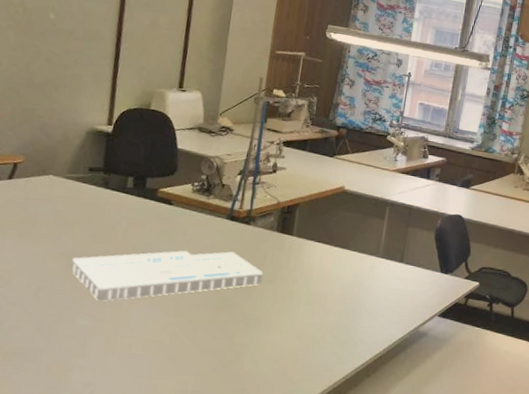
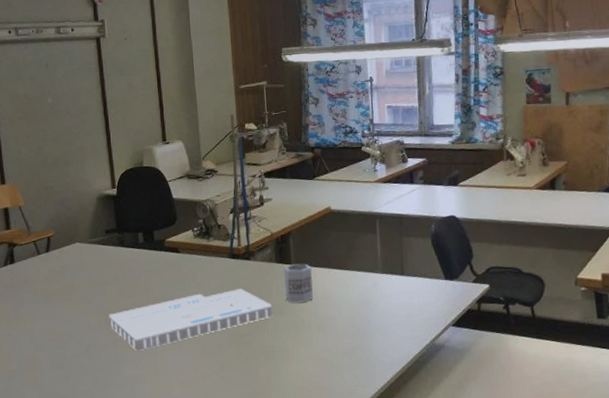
mug: none [279,235,313,275] -> present [283,263,313,303]

